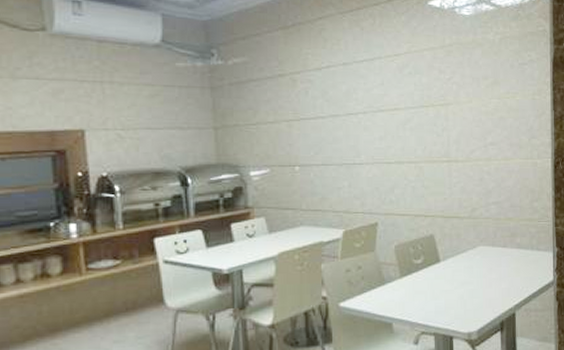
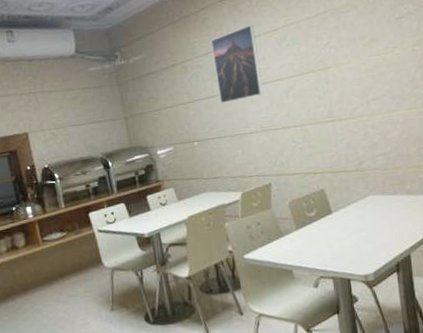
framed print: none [326,44,379,126] -> present [210,24,264,103]

